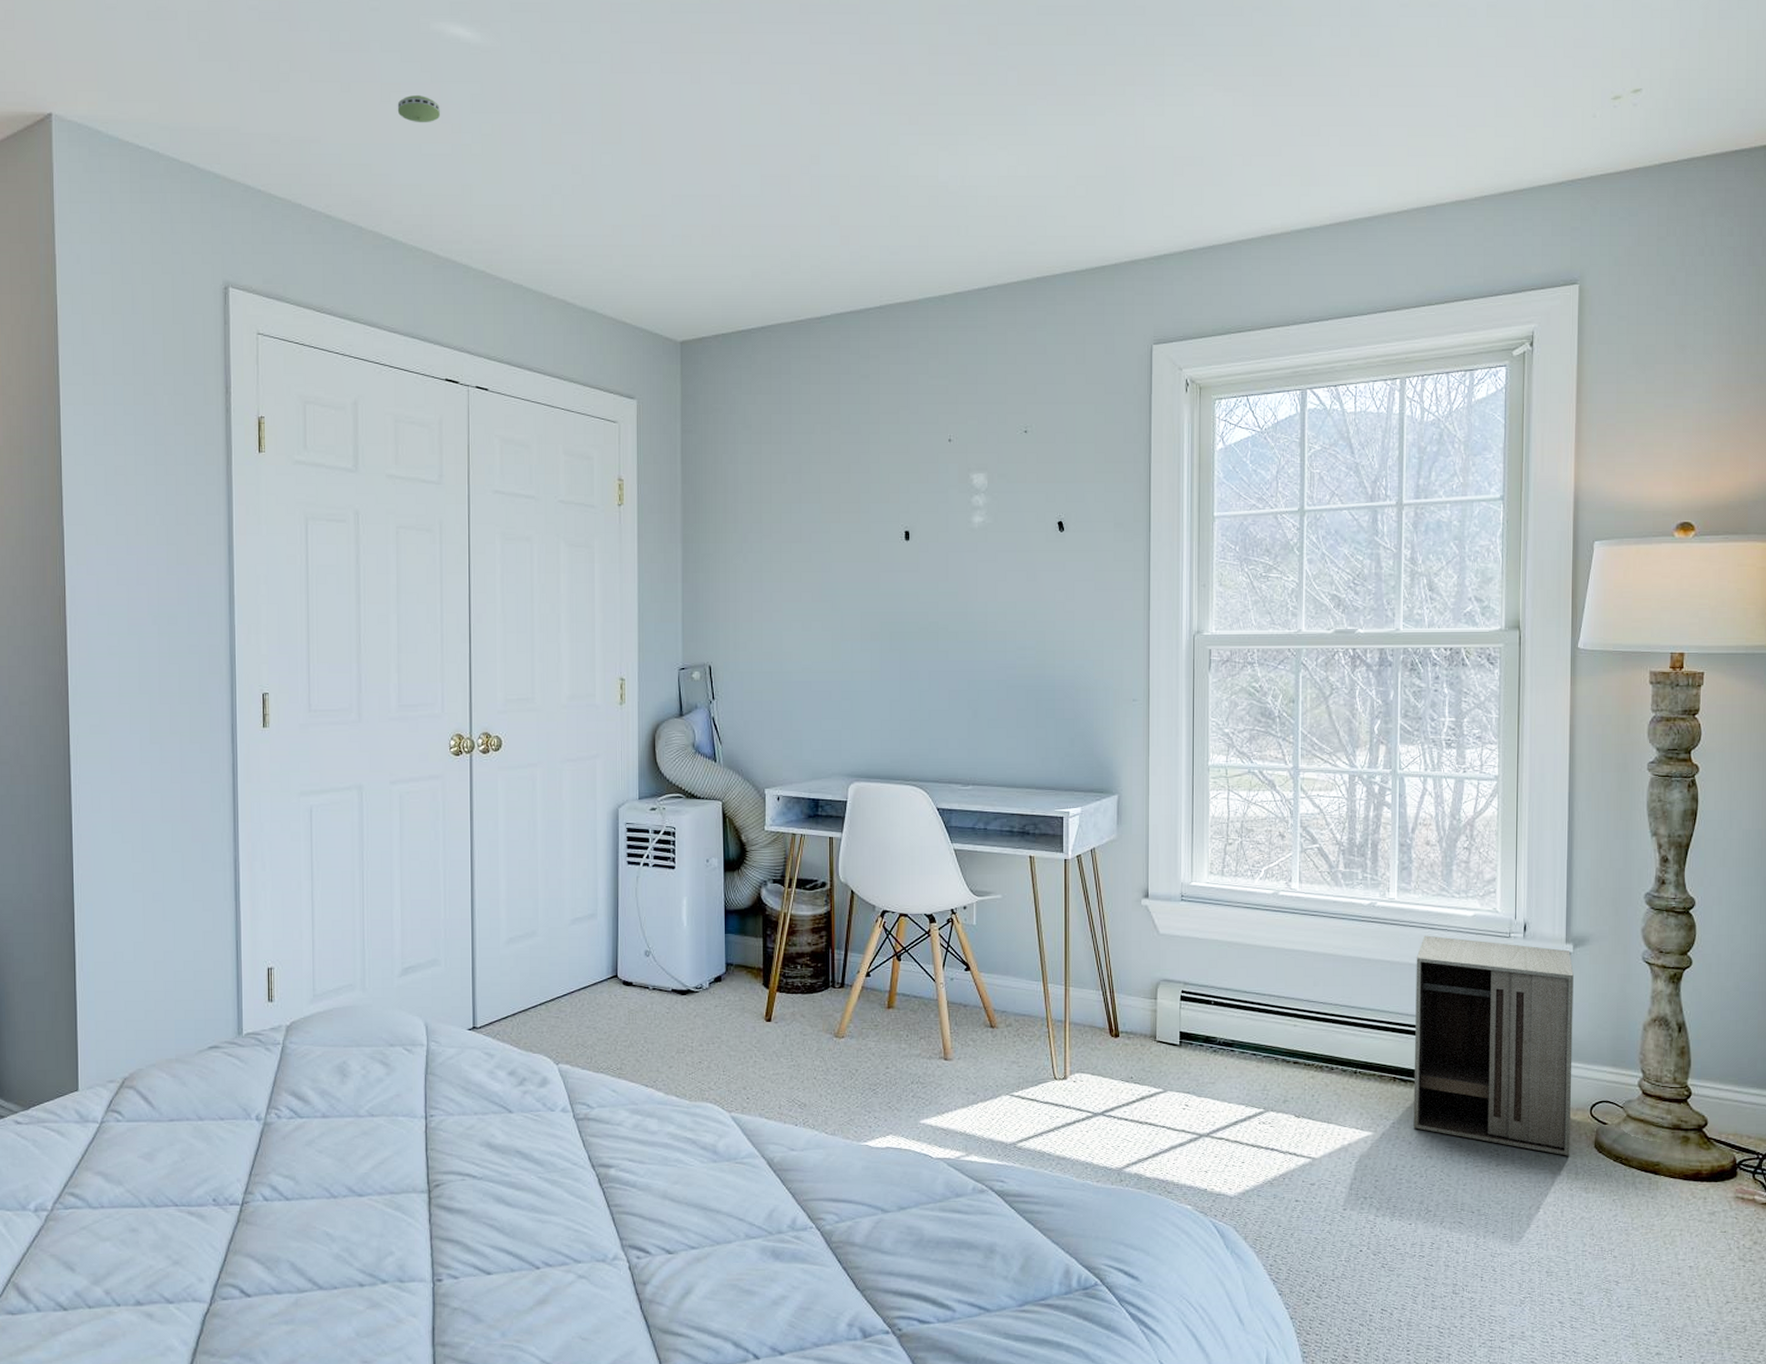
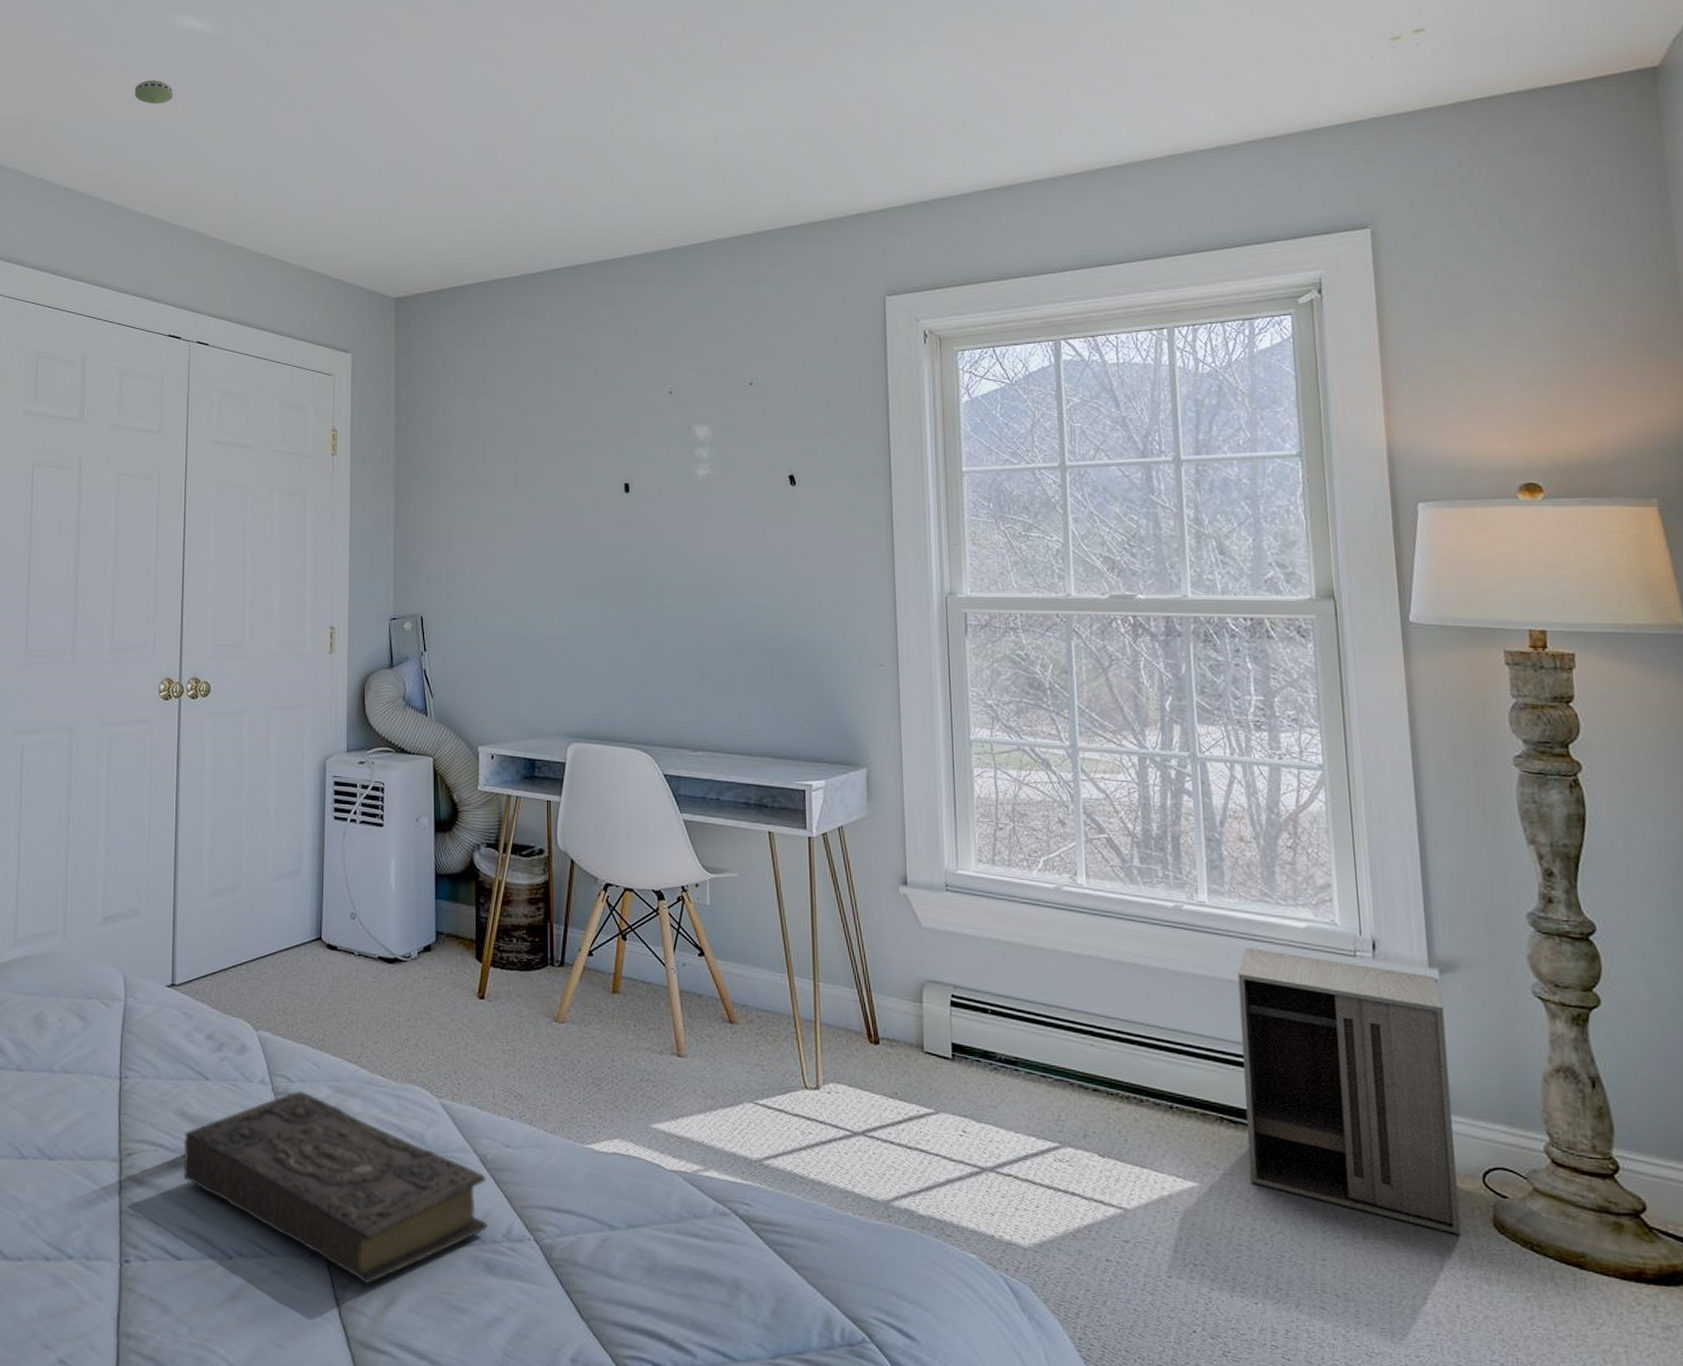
book: none [490,1116,775,1278] -> present [183,1091,488,1284]

